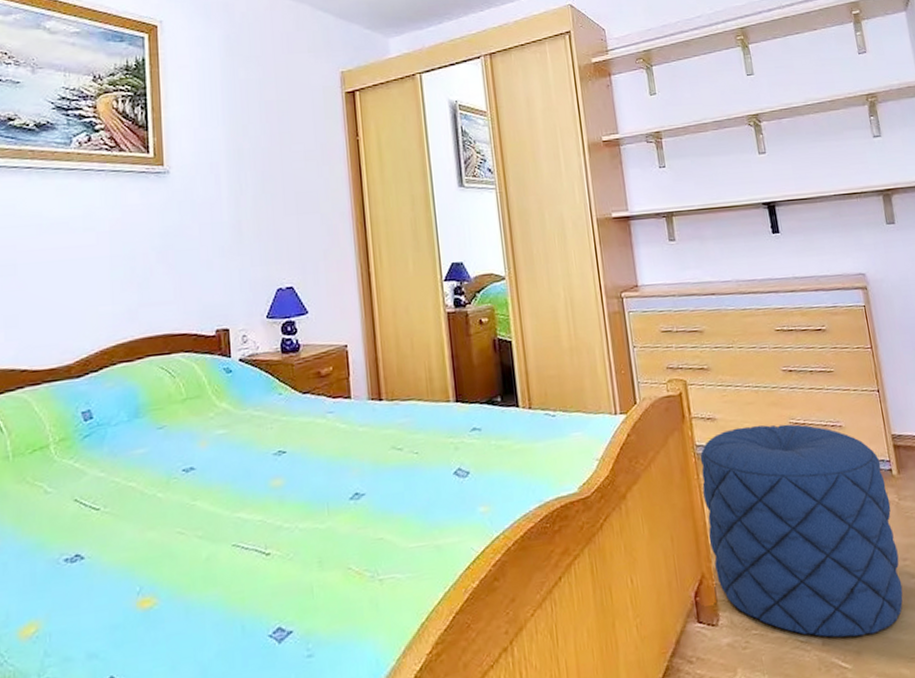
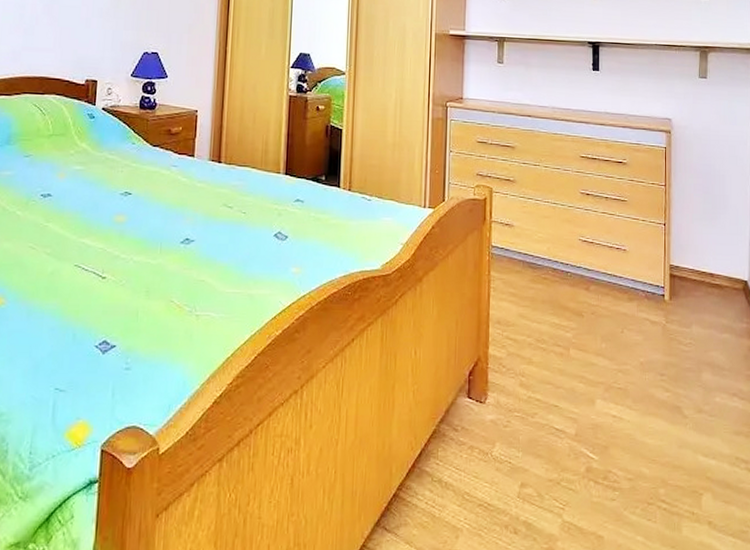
pouf: present [700,424,903,638] -> none [489,236,658,434]

